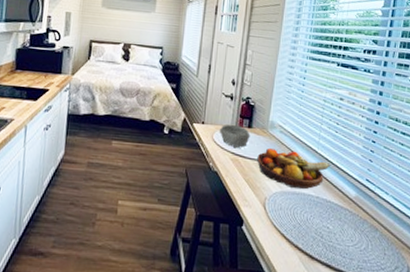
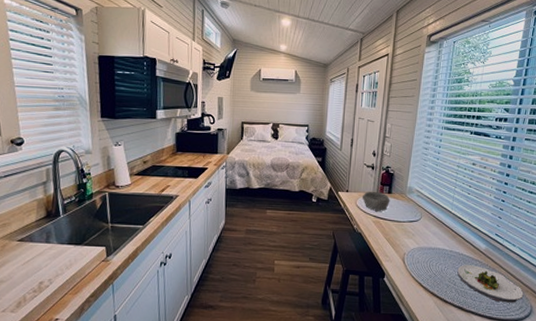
fruit bowl: present [257,148,330,189] -> none [397,211,463,244]
salad plate: none [325,214,399,262] -> present [457,265,524,303]

